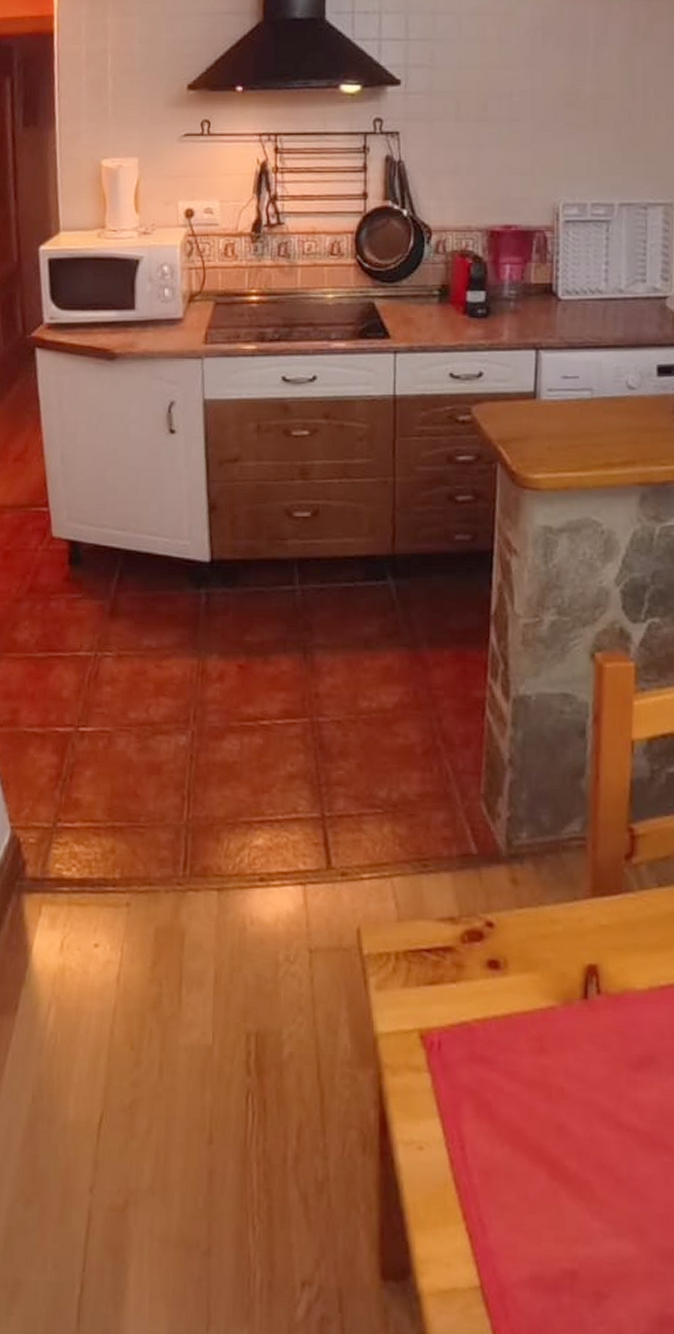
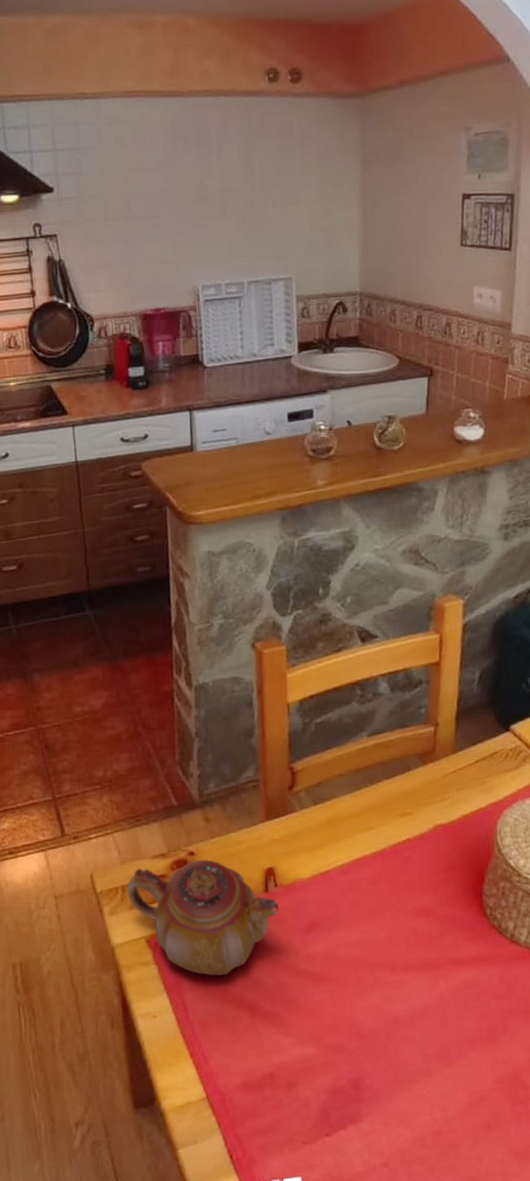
teapot: none [401,932,602,1108] -> present [126,859,280,976]

